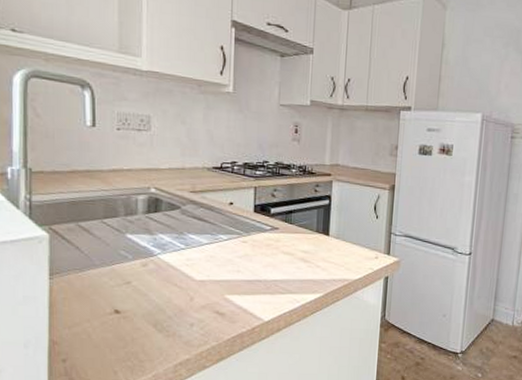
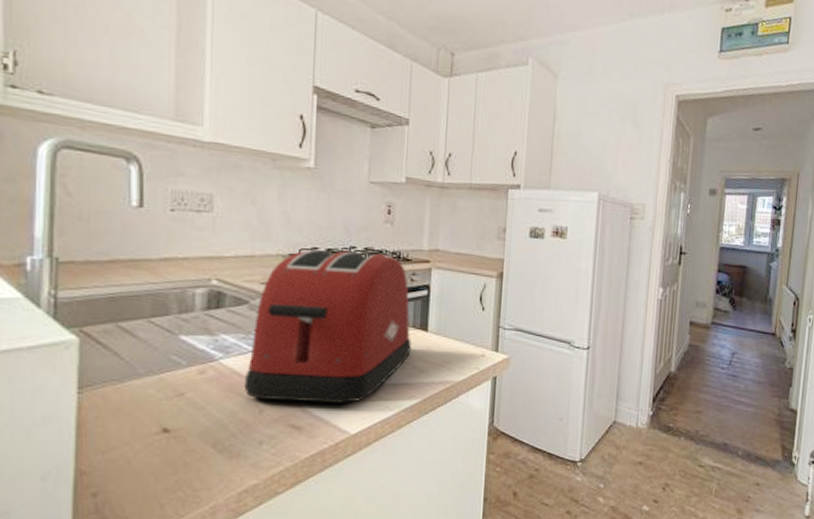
toaster: none [177,163,315,295] -> present [244,249,411,403]

